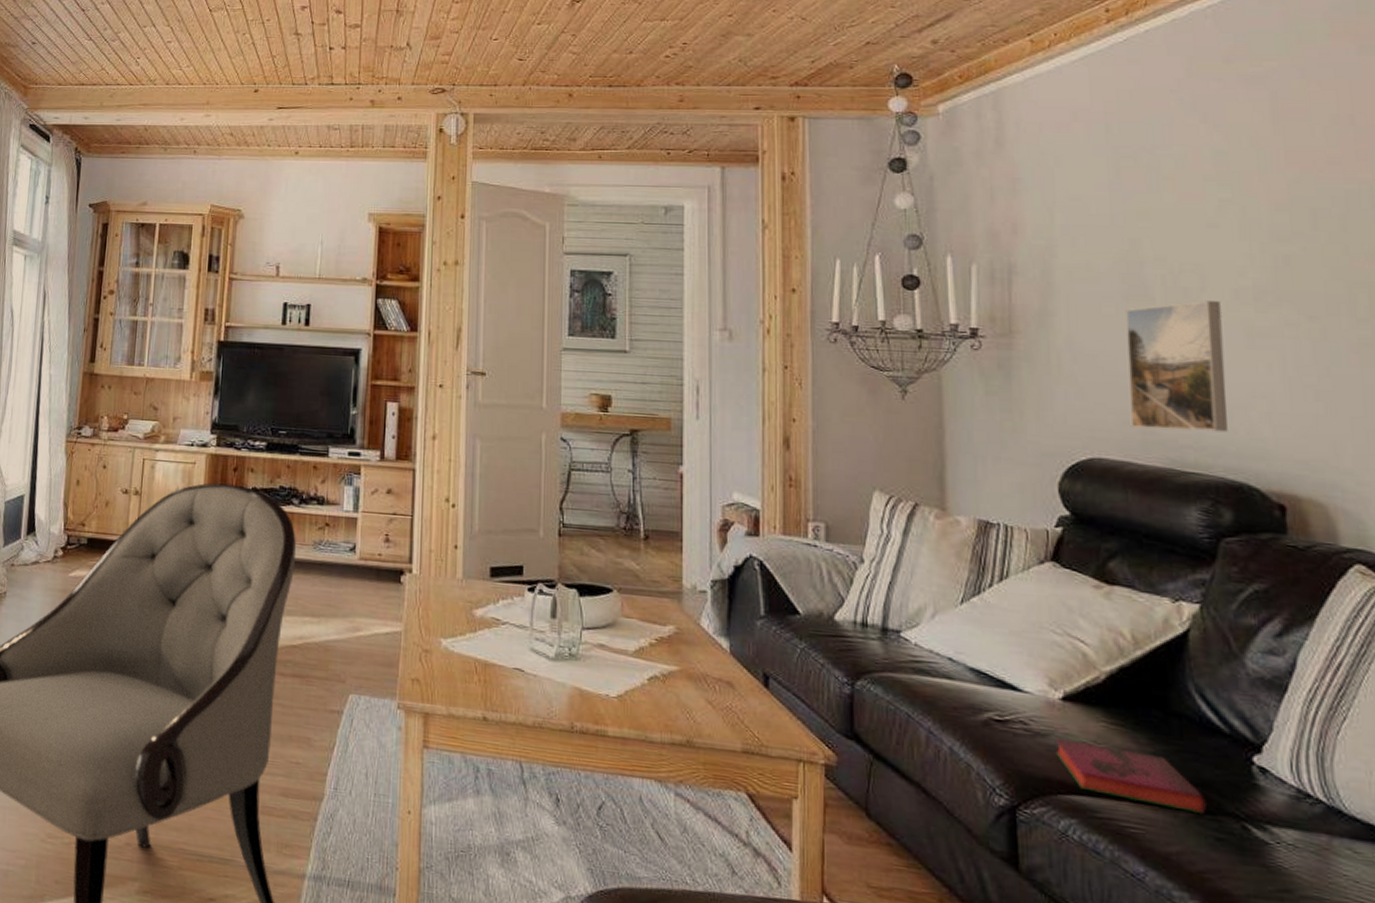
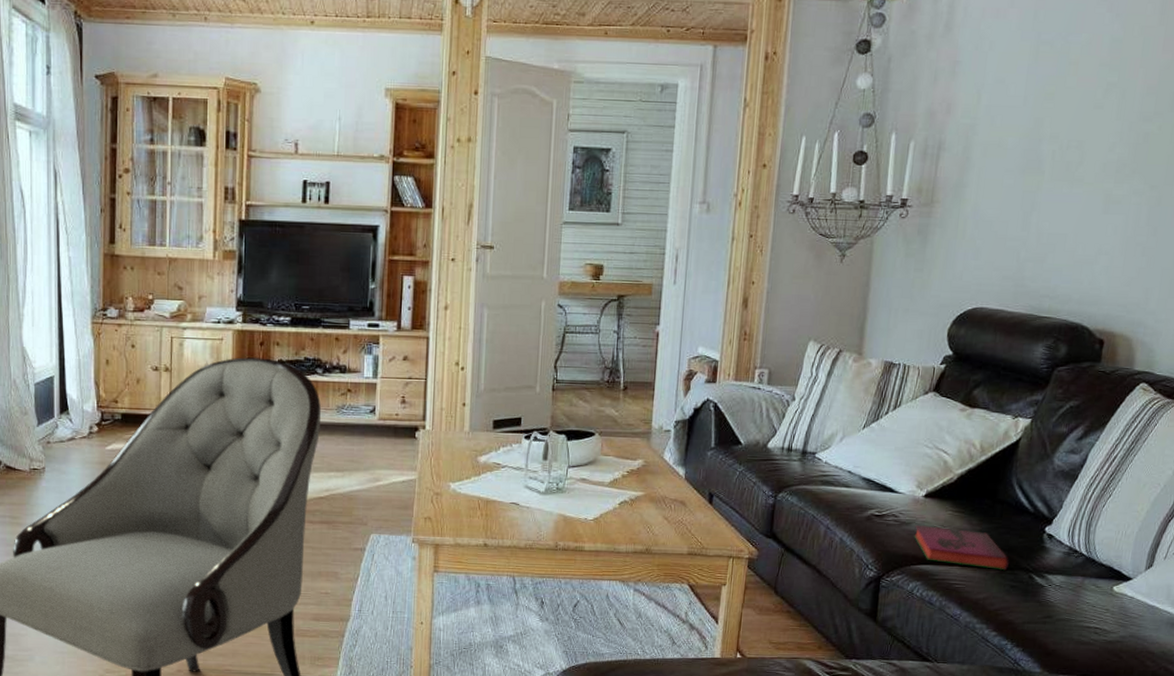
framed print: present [1125,301,1228,433] -> none [1008,173,1091,284]

